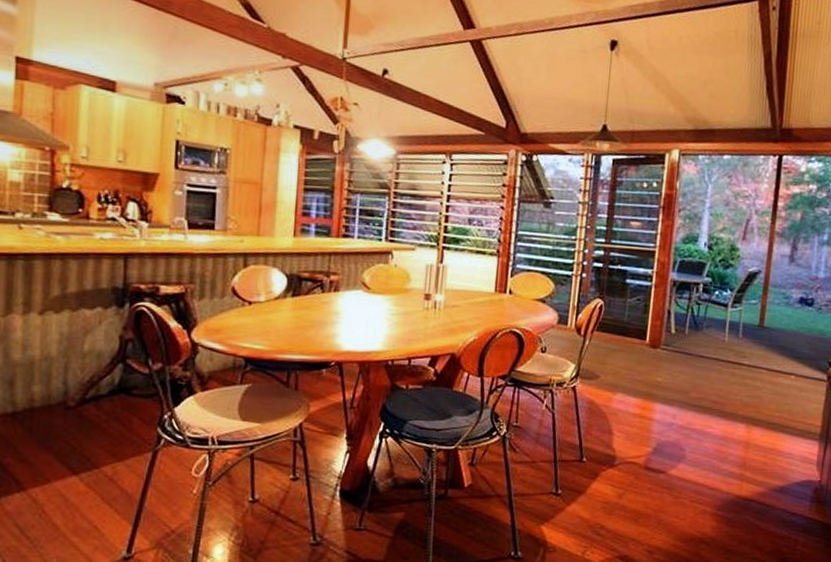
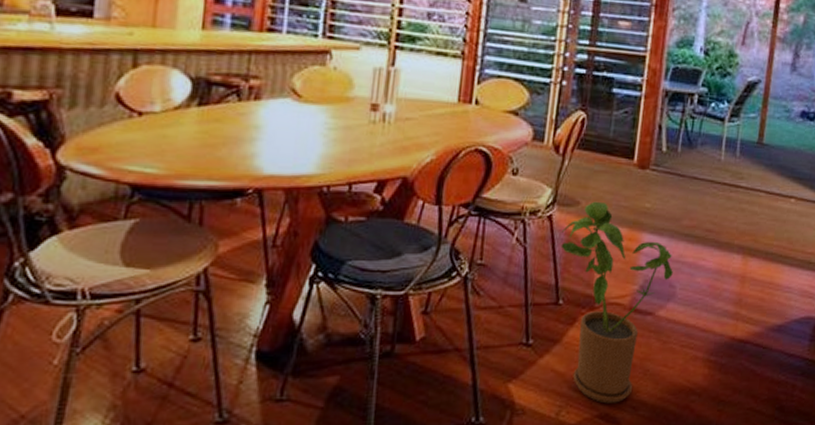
house plant: none [583,375,683,547] -> present [560,201,673,404]

